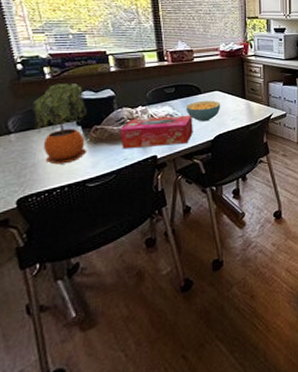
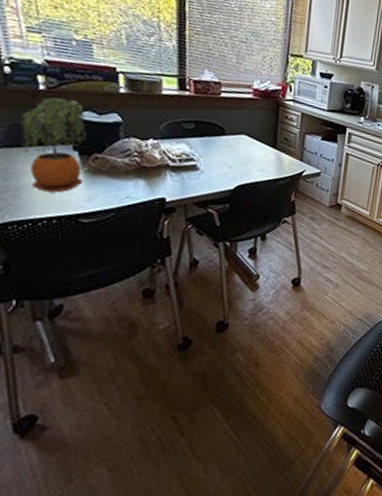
tissue box: present [120,115,193,150] -> none [124,152,212,190]
cereal bowl: present [185,100,221,122] -> none [204,143,247,168]

